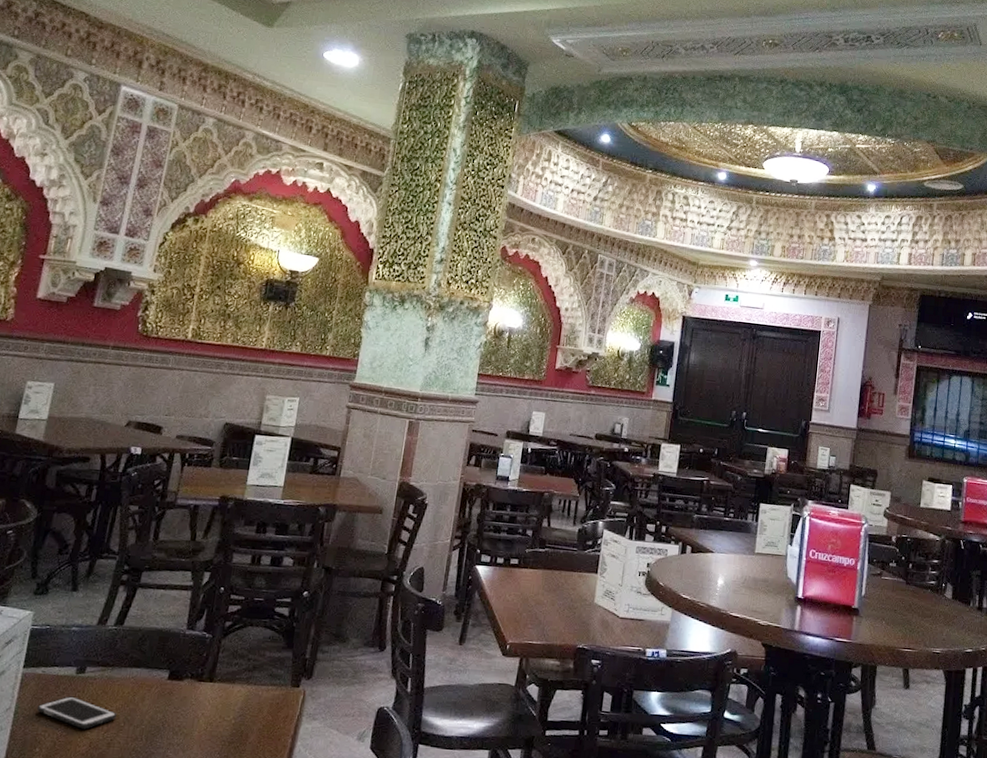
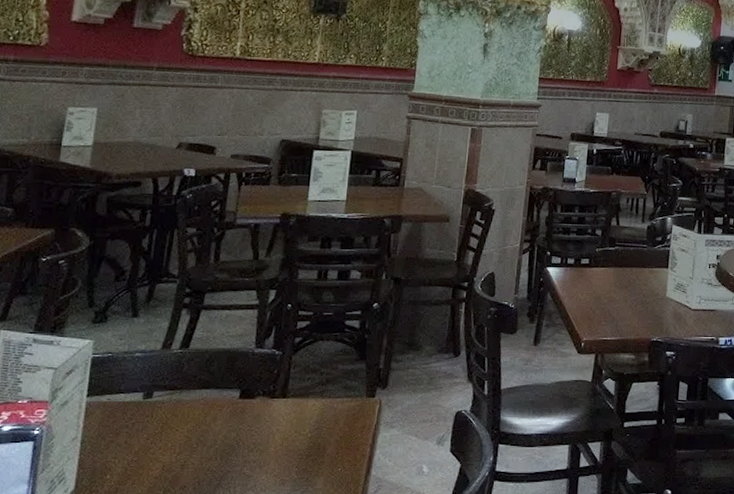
cell phone: present [36,696,117,729] -> none [104,421,189,453]

